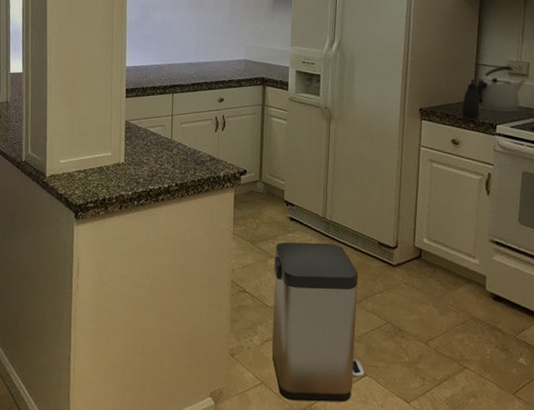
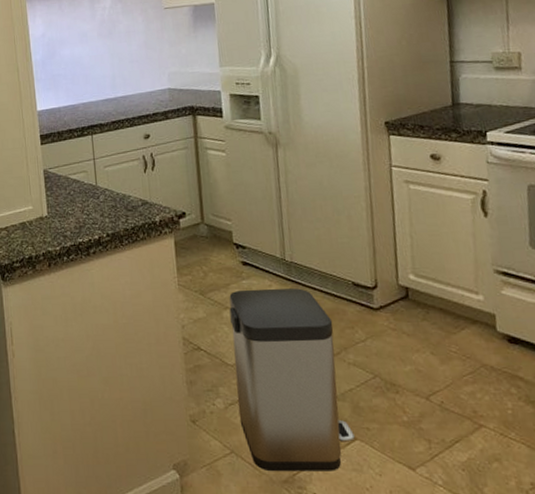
soap dispenser: present [462,79,480,118] -> none [438,80,463,127]
kettle: present [476,66,526,112] -> none [454,59,518,116]

